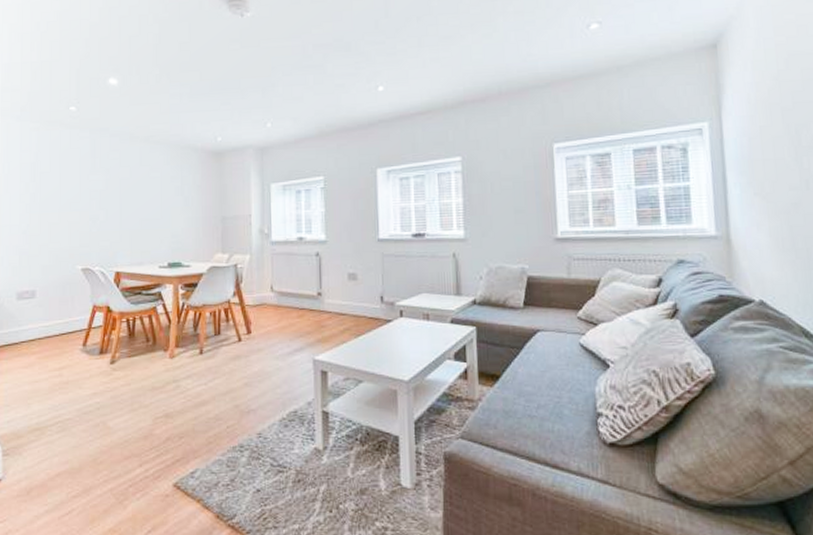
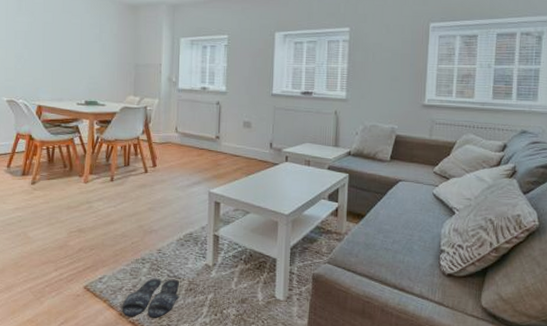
slippers: none [219,469,286,519] -> present [122,278,180,318]

